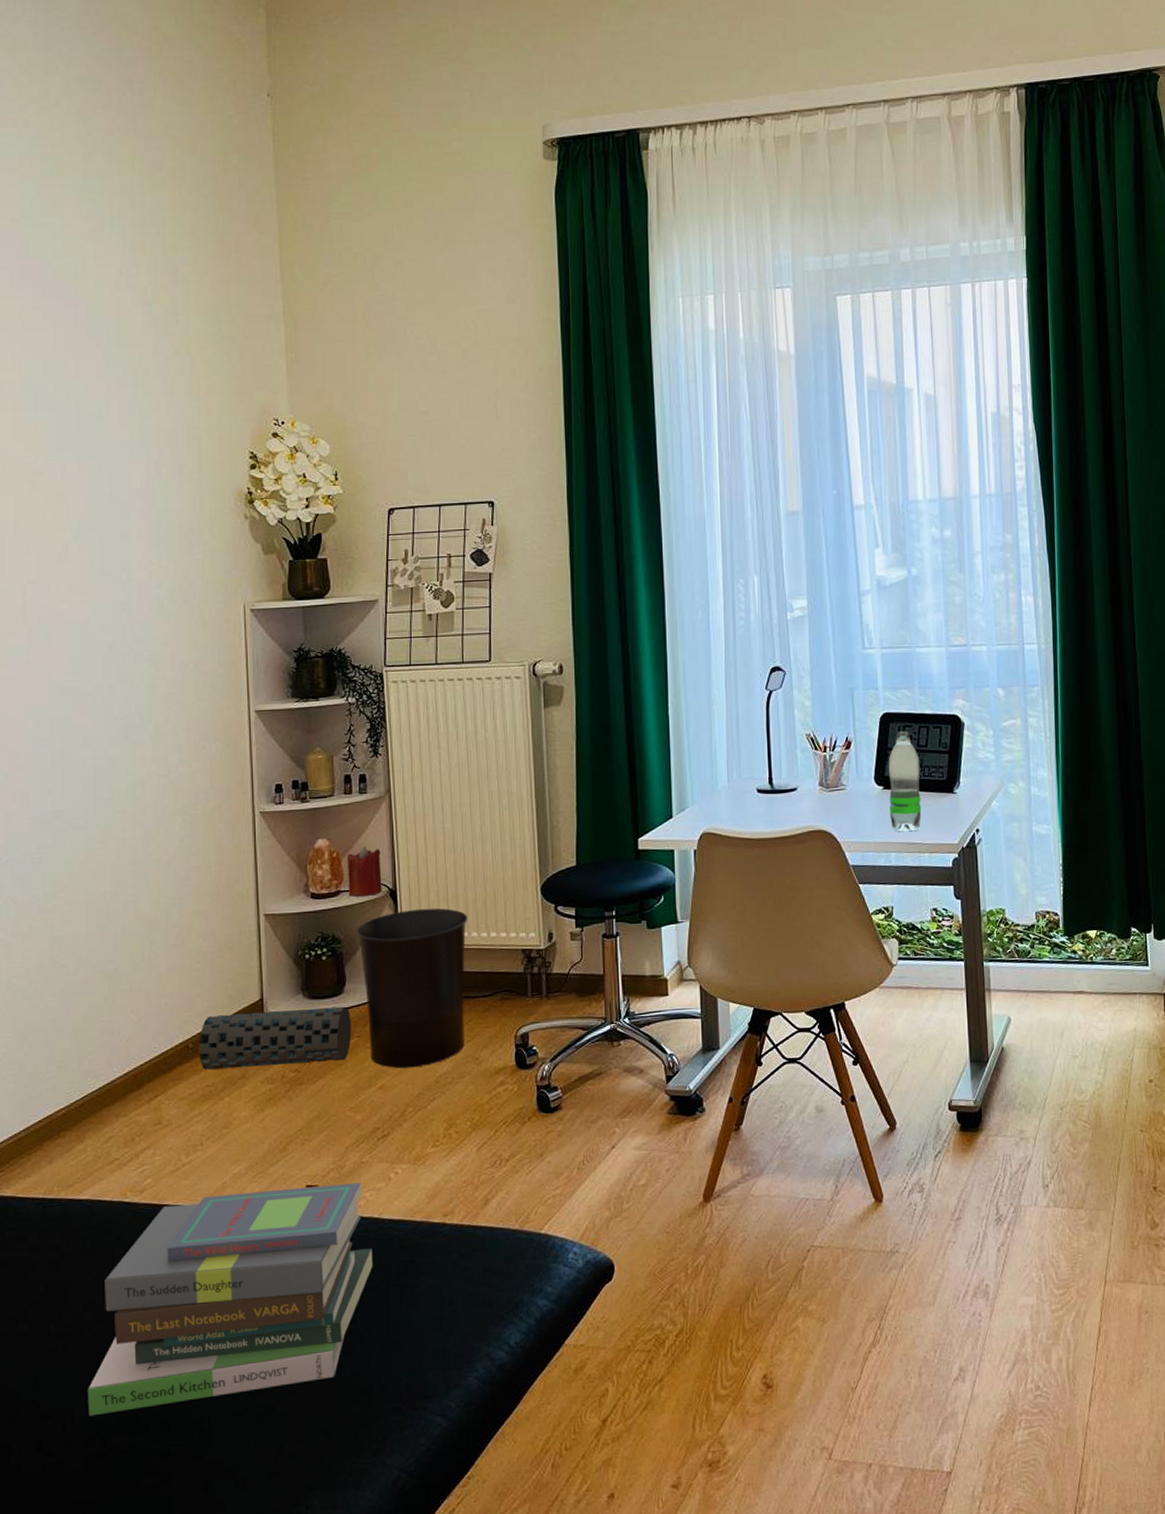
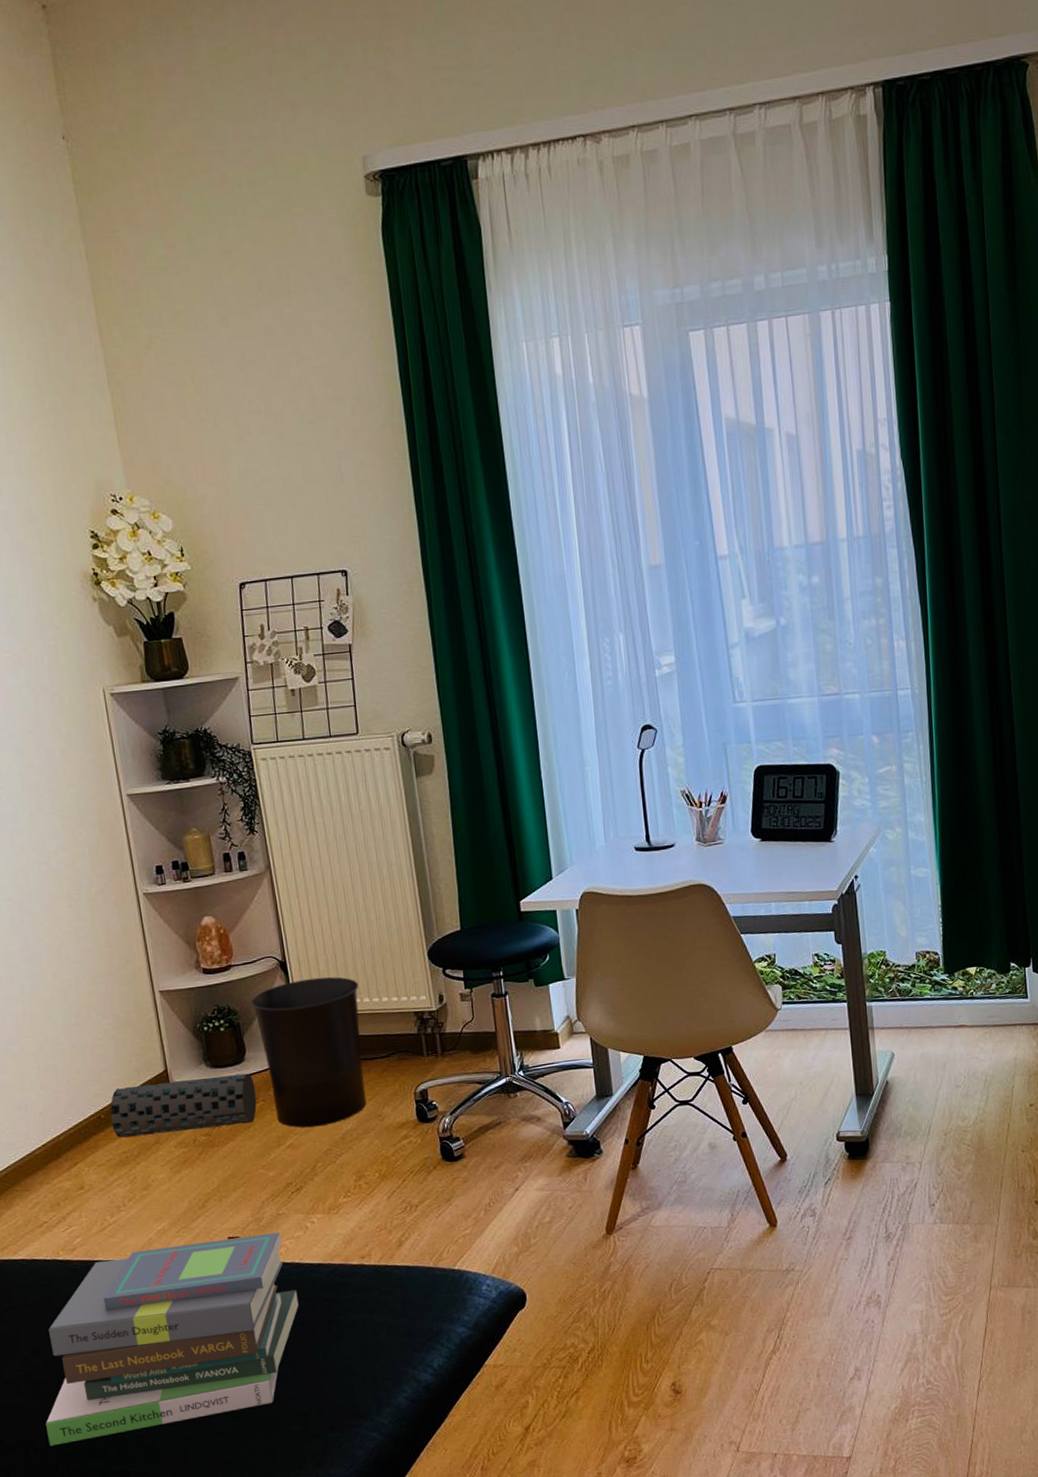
candle: present [347,846,382,897] -> none [234,921,272,970]
bottle: present [888,731,922,832] -> none [764,783,800,882]

